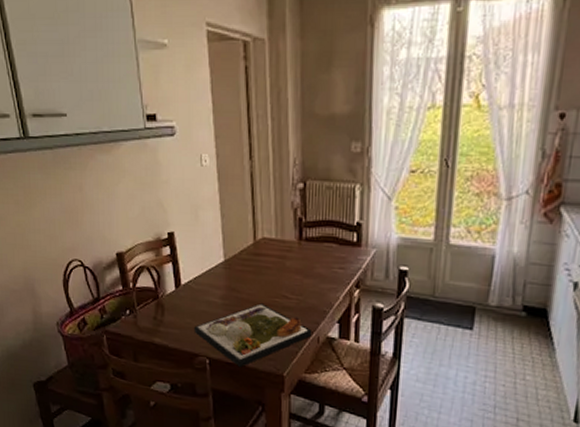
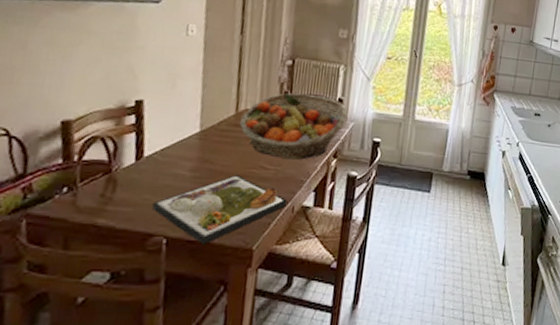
fruit basket: none [258,219,368,290] -> present [239,93,348,160]

